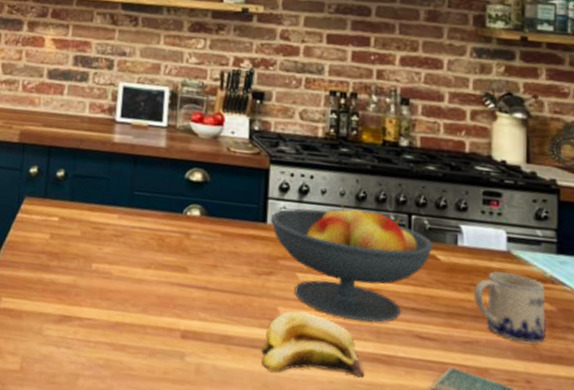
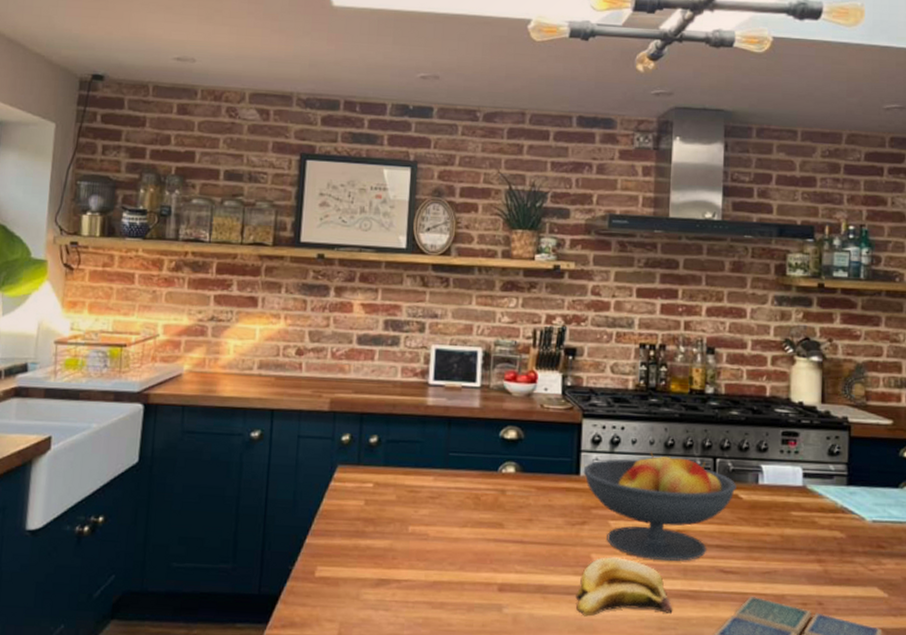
mug: present [474,271,546,344] -> none [773,505,837,569]

